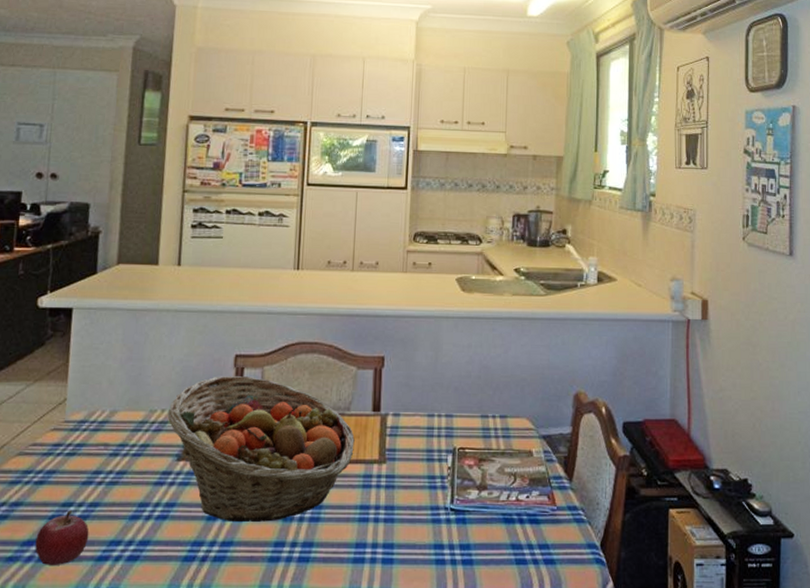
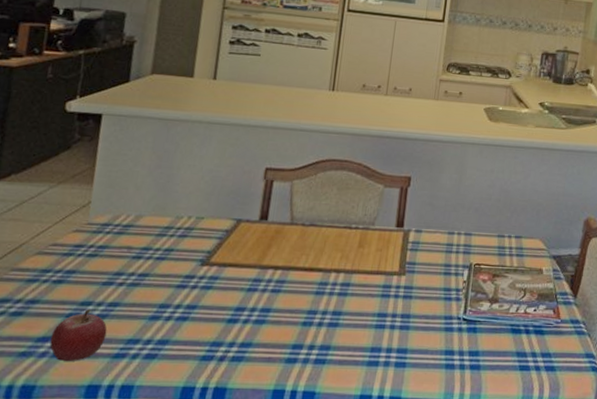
fruit basket: present [167,375,355,523] -> none [194,186,377,326]

